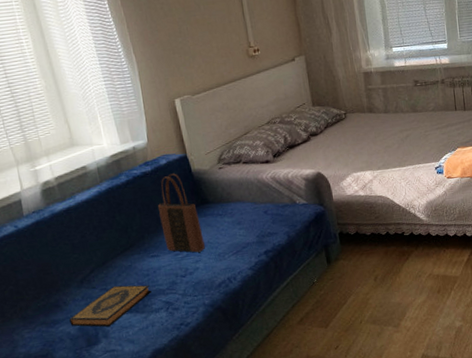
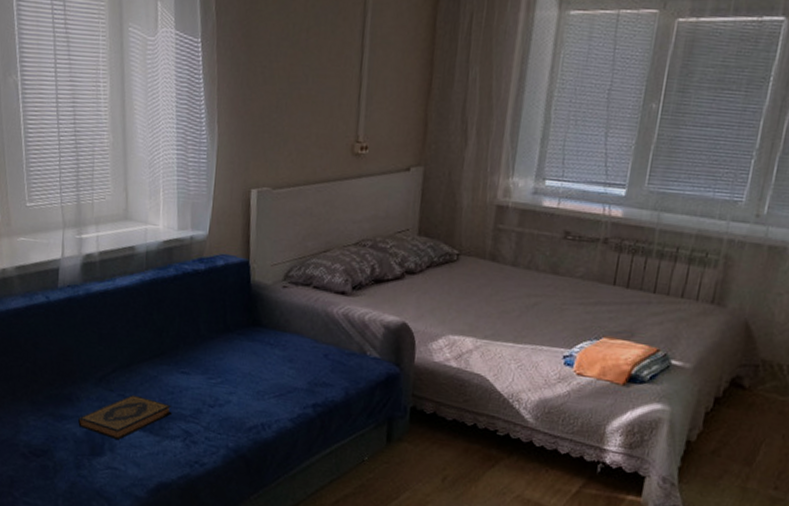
tote bag: present [157,173,205,253] -> none [200,279,246,383]

